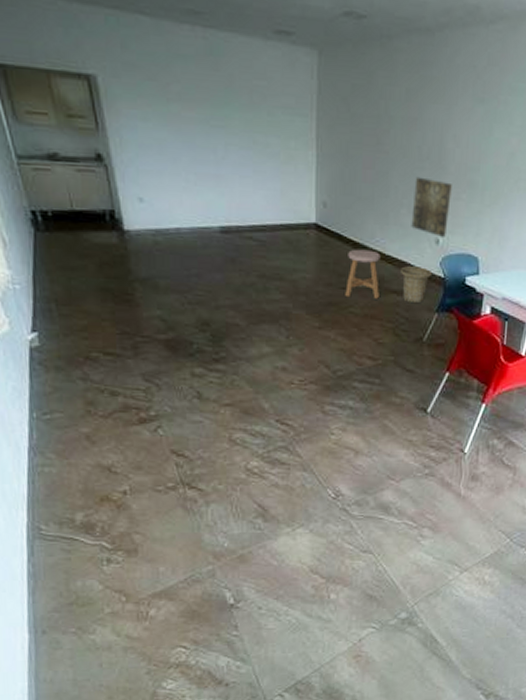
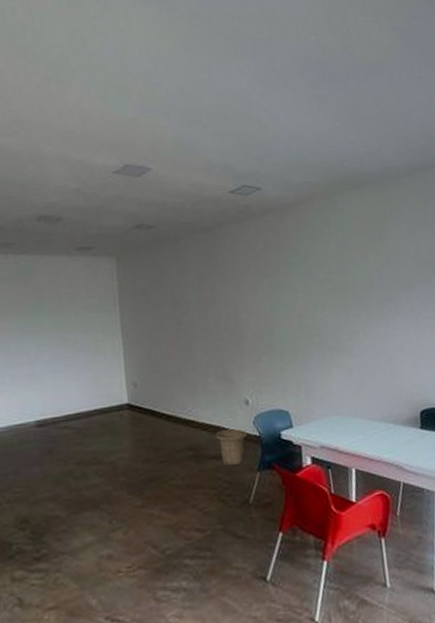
stool: present [345,249,381,299] -> none [162,420,199,471]
wall art: present [411,176,452,237] -> none [217,347,254,398]

